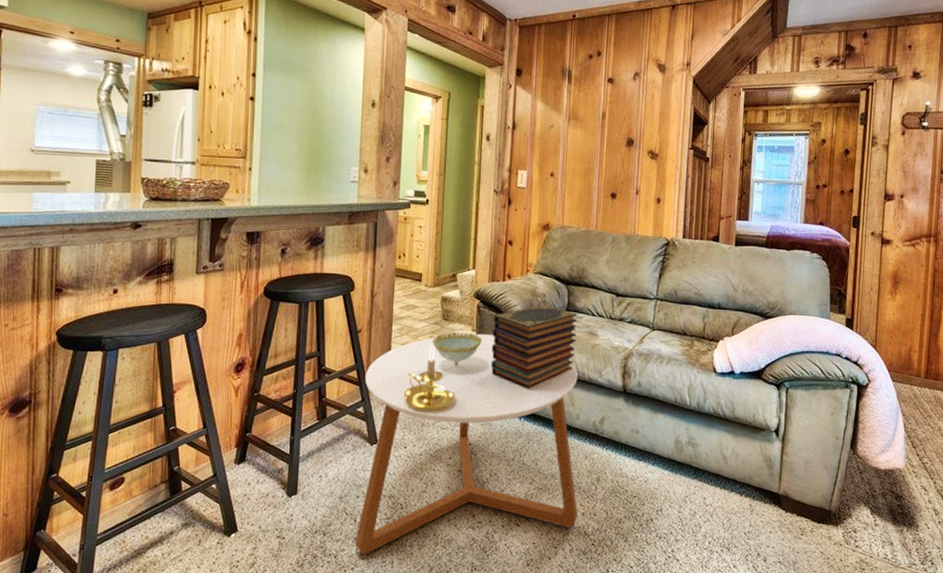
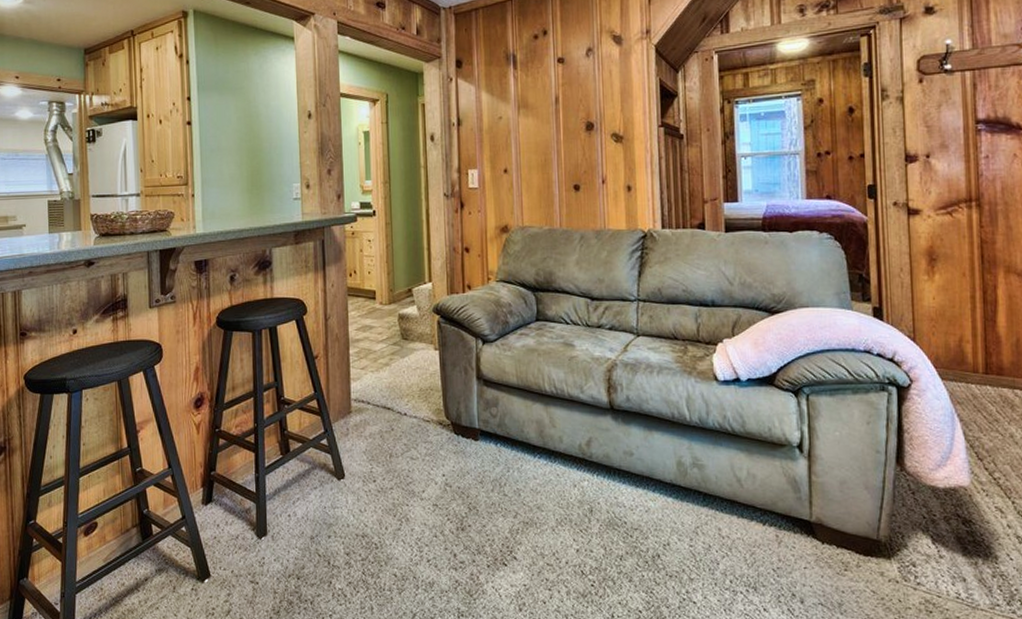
coffee table: present [354,333,578,555] -> none [326,352,572,600]
candle holder: present [404,346,455,412] -> none [368,369,423,441]
decorative bowl: present [432,331,482,366] -> none [393,351,446,389]
book stack: present [490,304,578,390] -> none [456,314,551,411]

